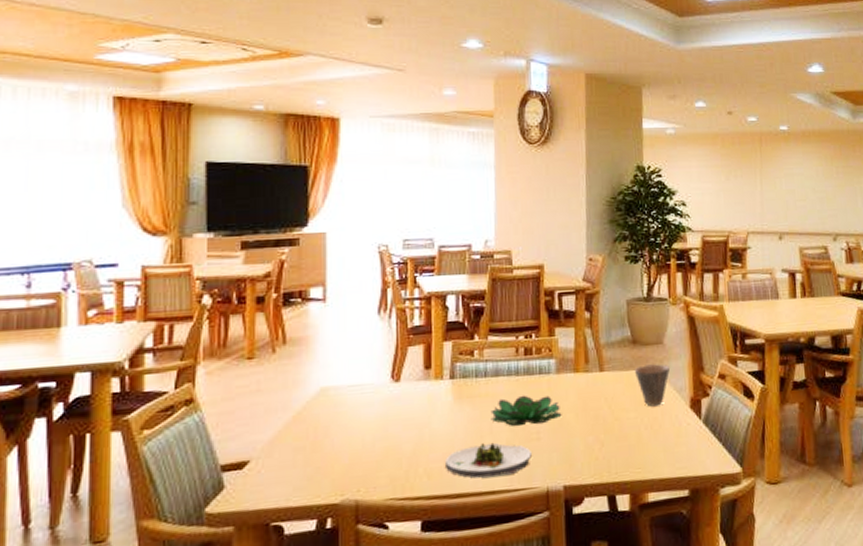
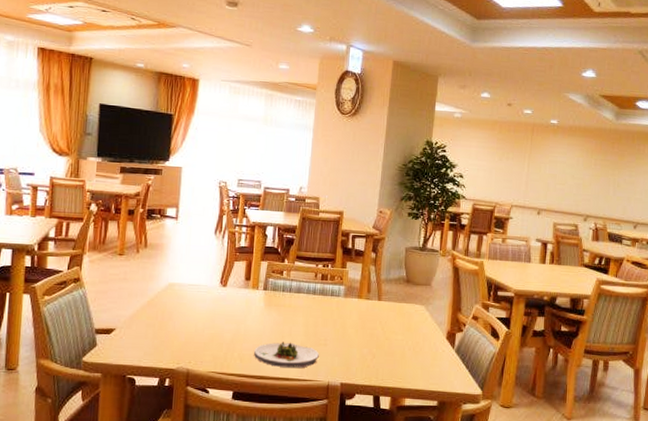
succulent plant: present [490,395,562,427] -> none [291,310,345,334]
cup: present [635,364,670,407] -> none [406,300,434,334]

